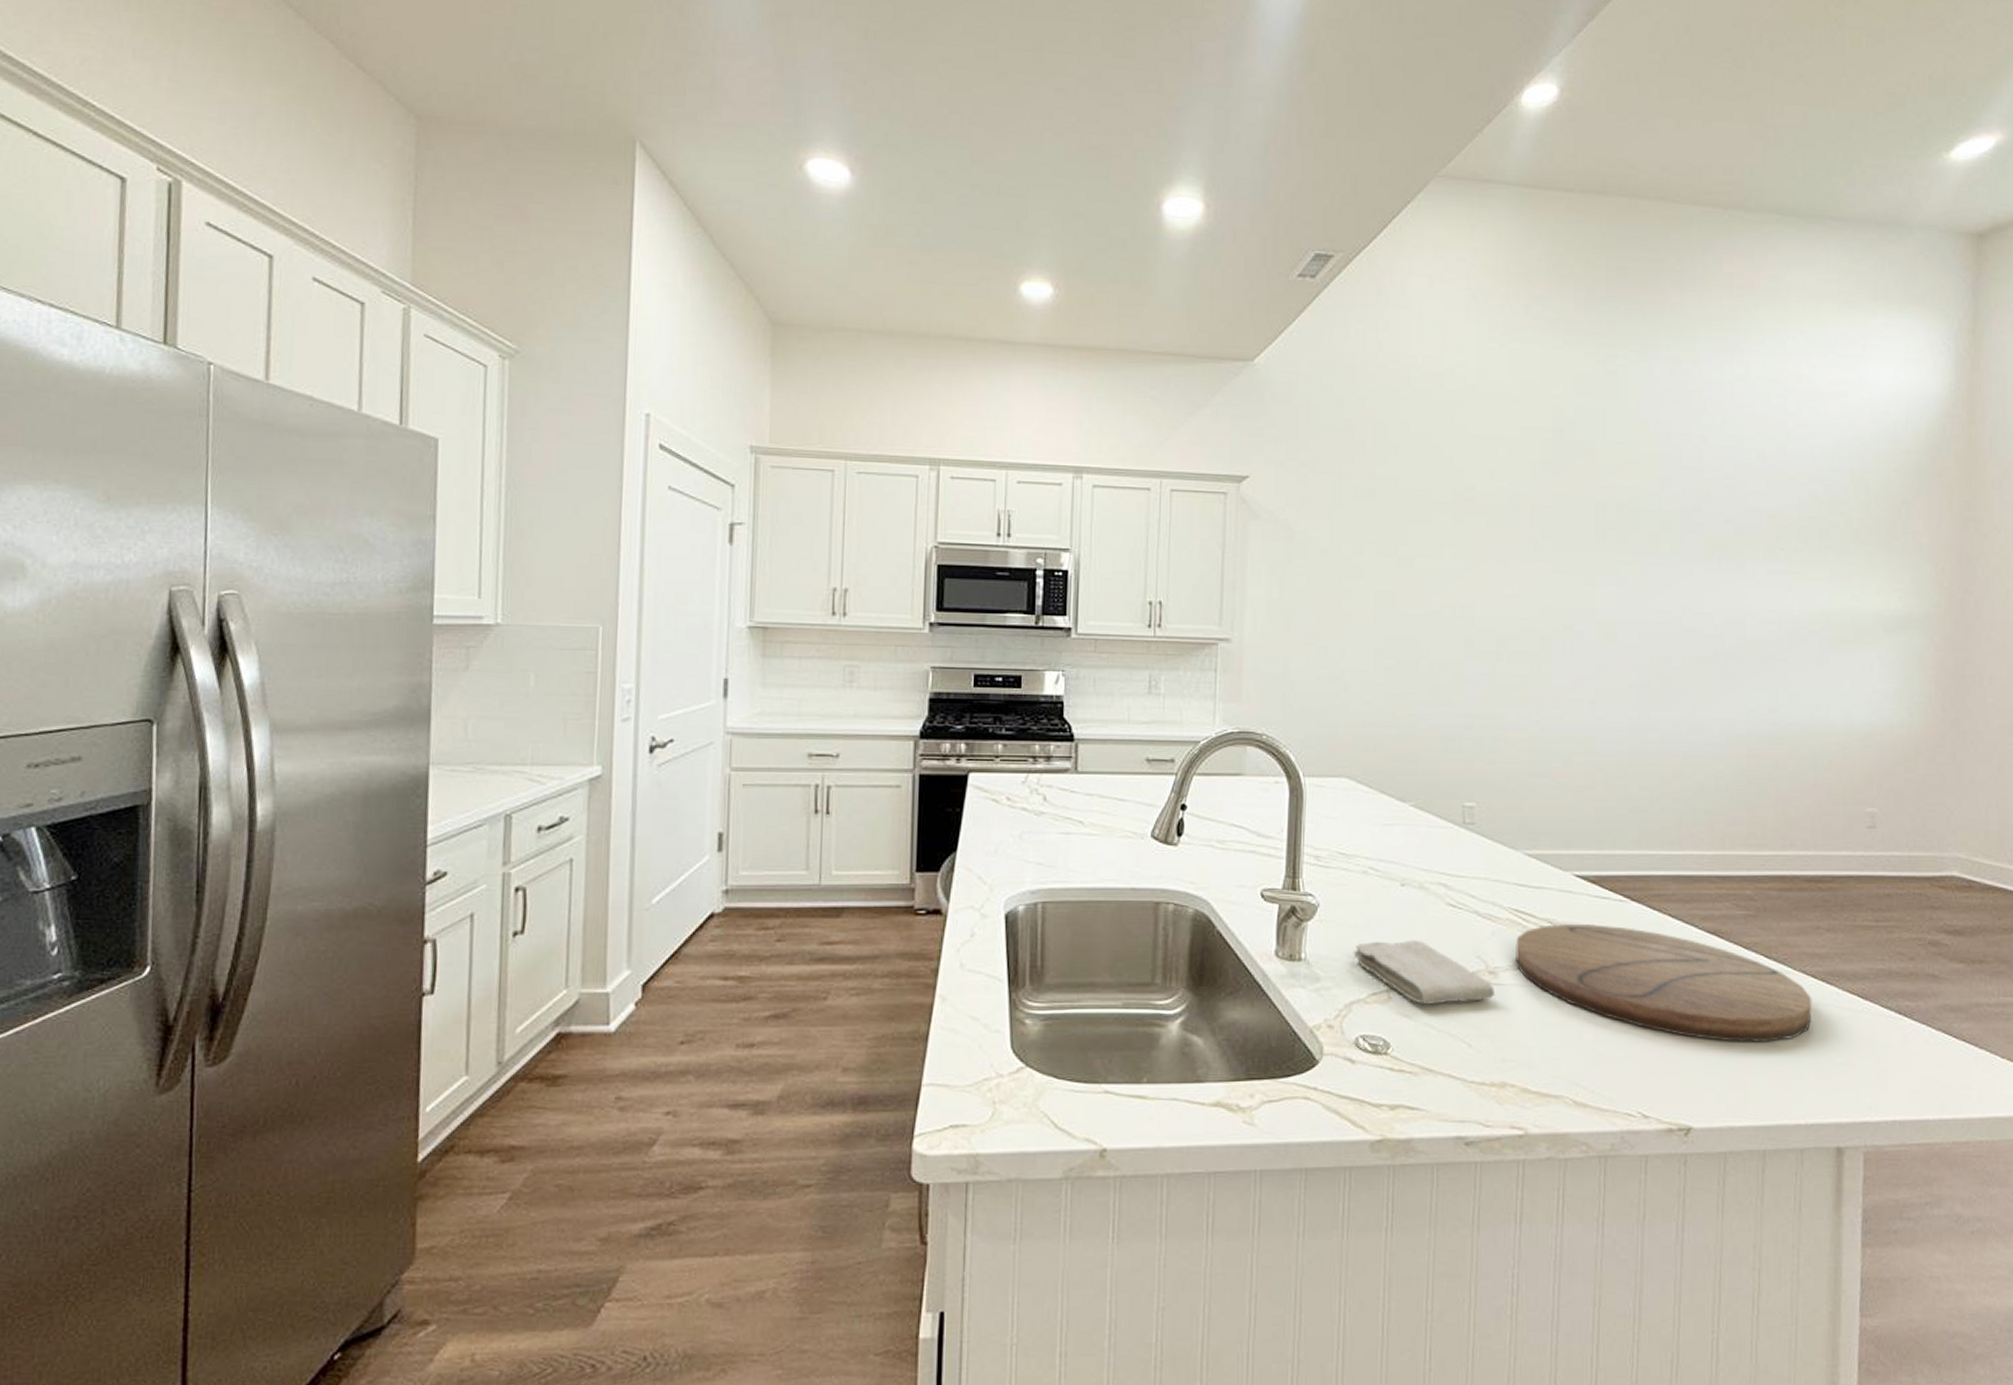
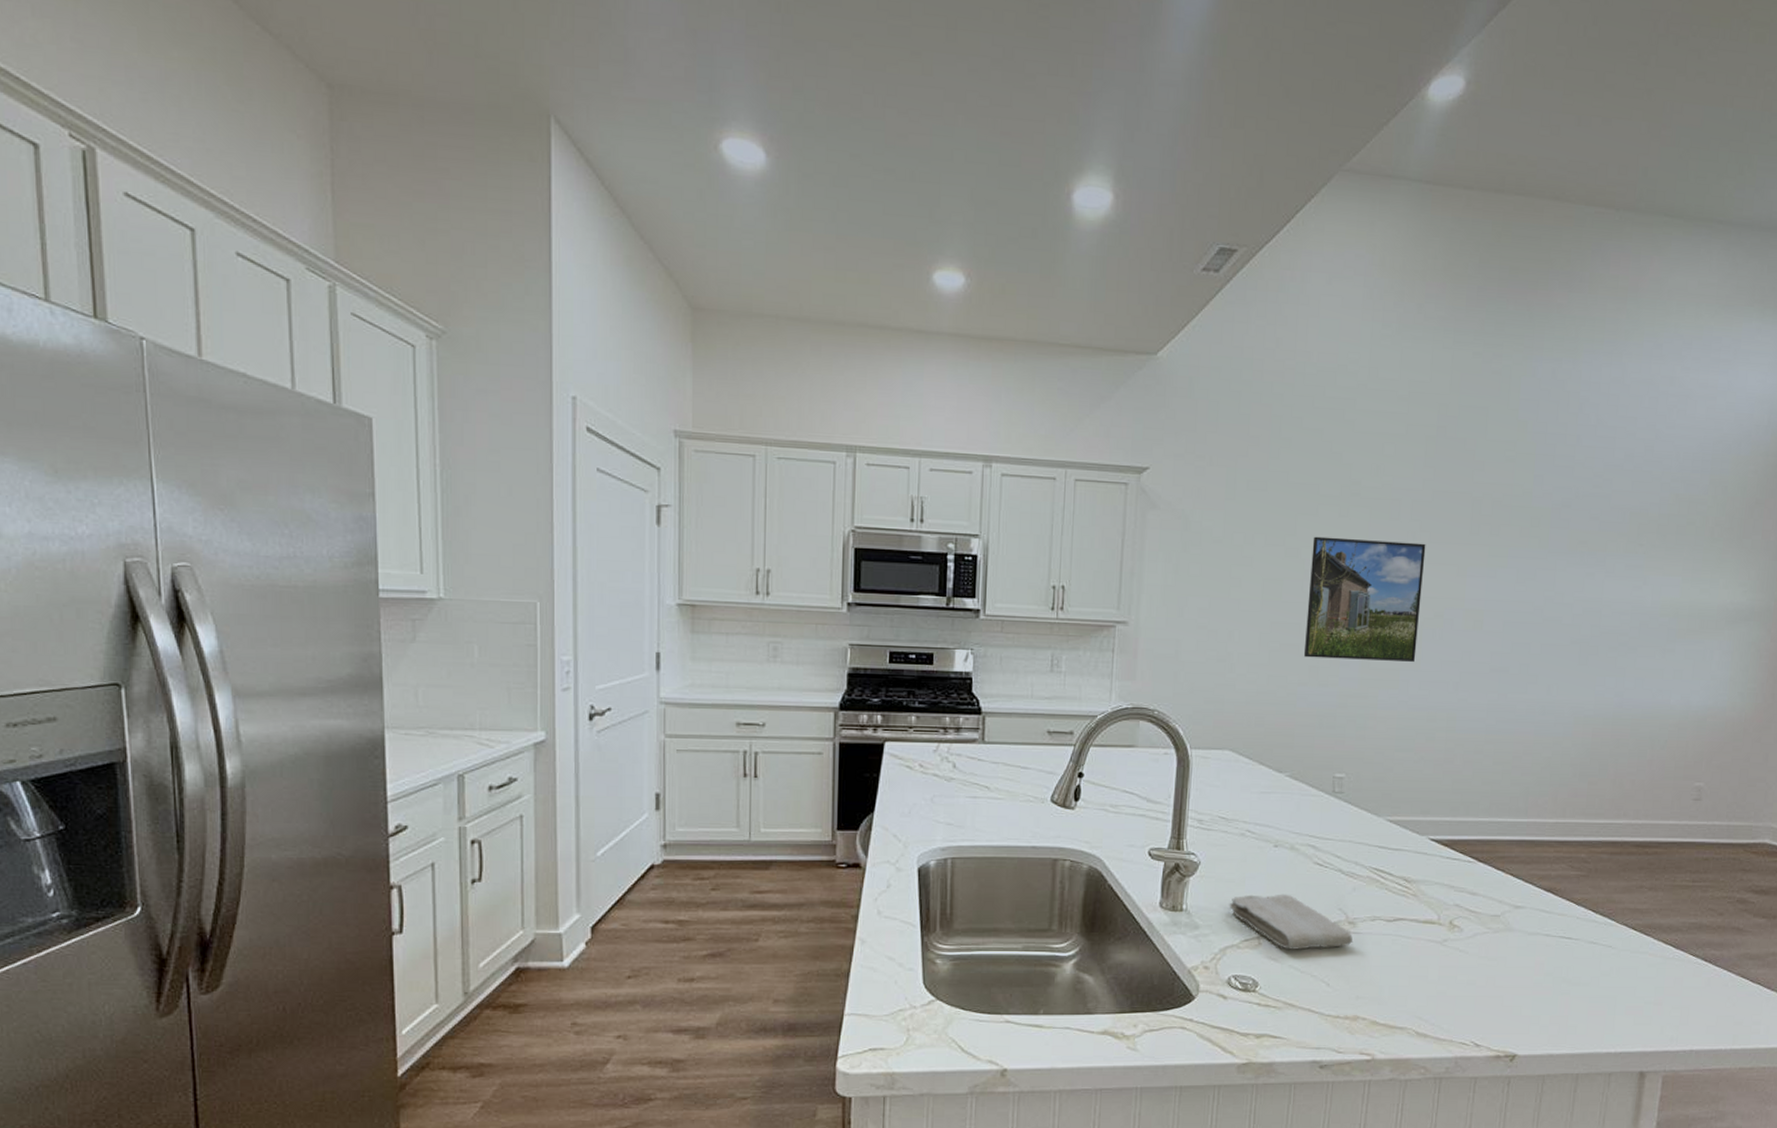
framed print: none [1423,545,1549,678] -> present [1303,536,1426,662]
cutting board: present [1514,923,1812,1042] -> none [1371,881,1631,984]

